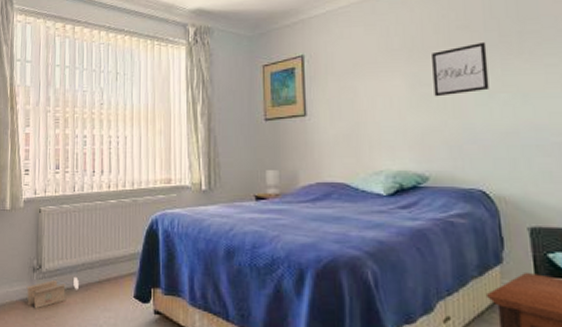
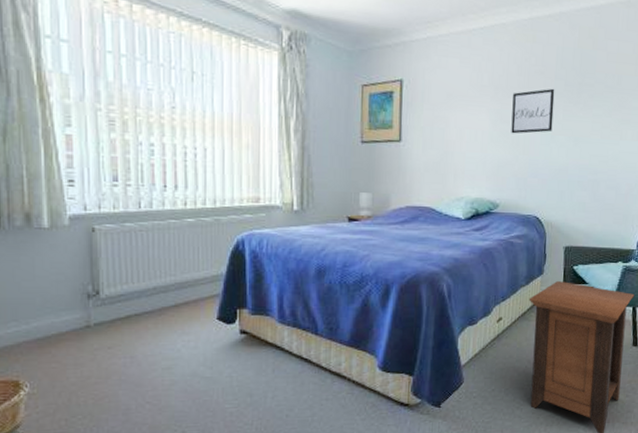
cardboard box: present [26,277,79,309] -> none [79,302,150,339]

